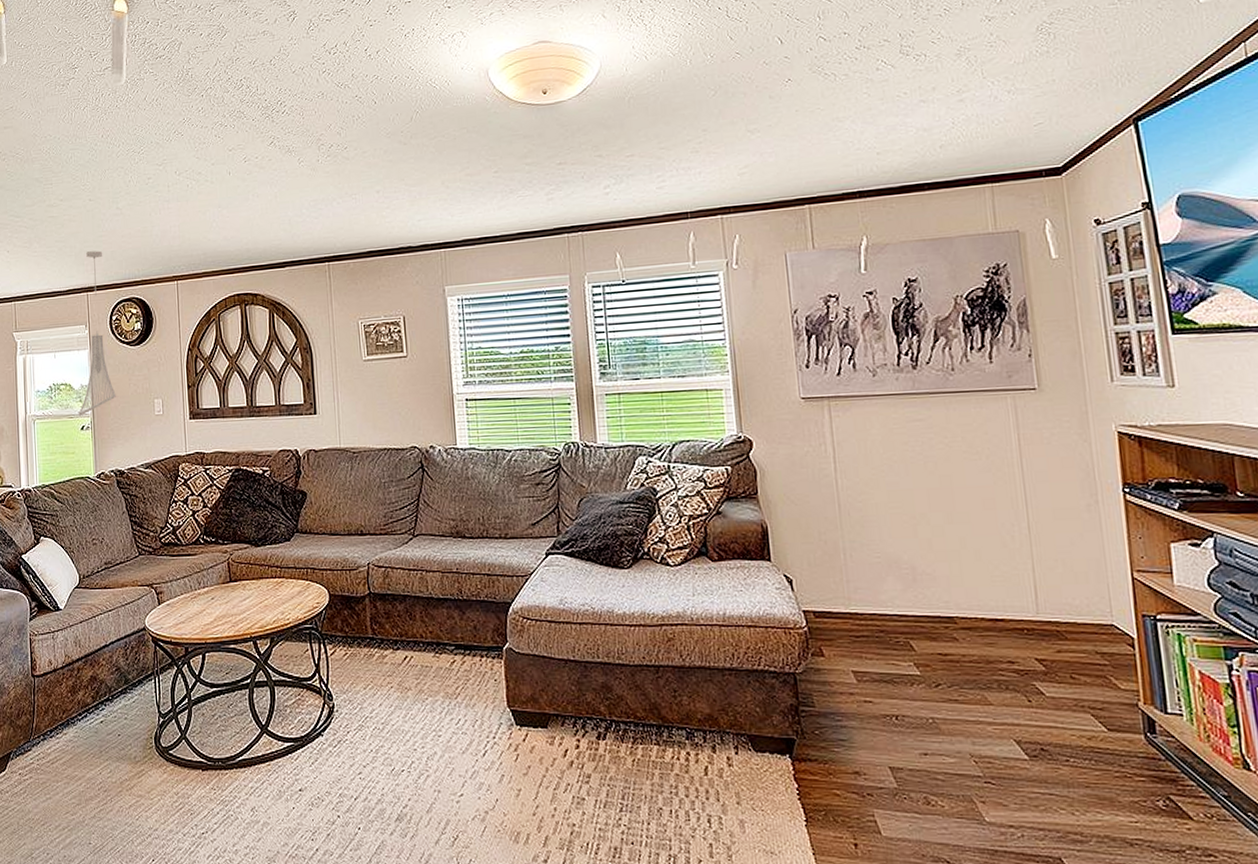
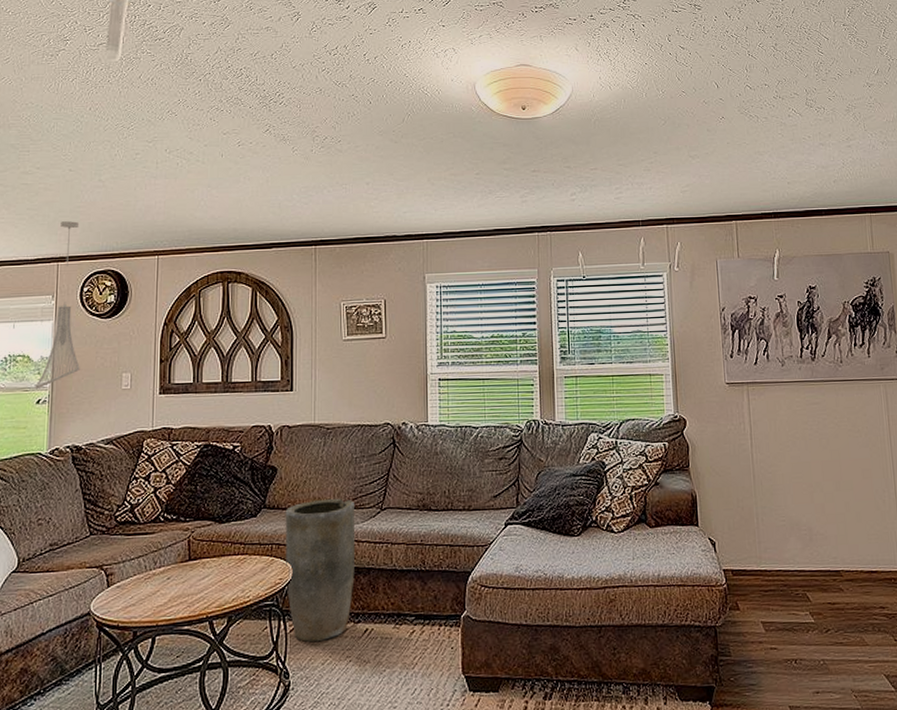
vase: none [317,523,391,666] -> present [285,498,355,642]

